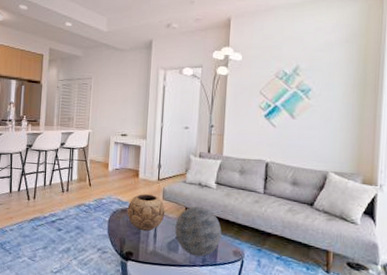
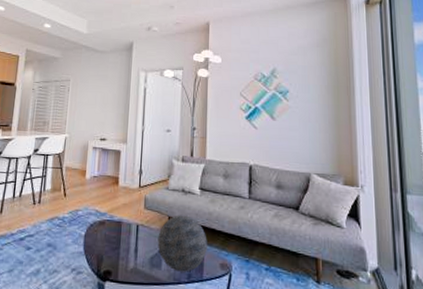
decorative bowl: present [127,194,165,231] -> none [105,203,147,245]

